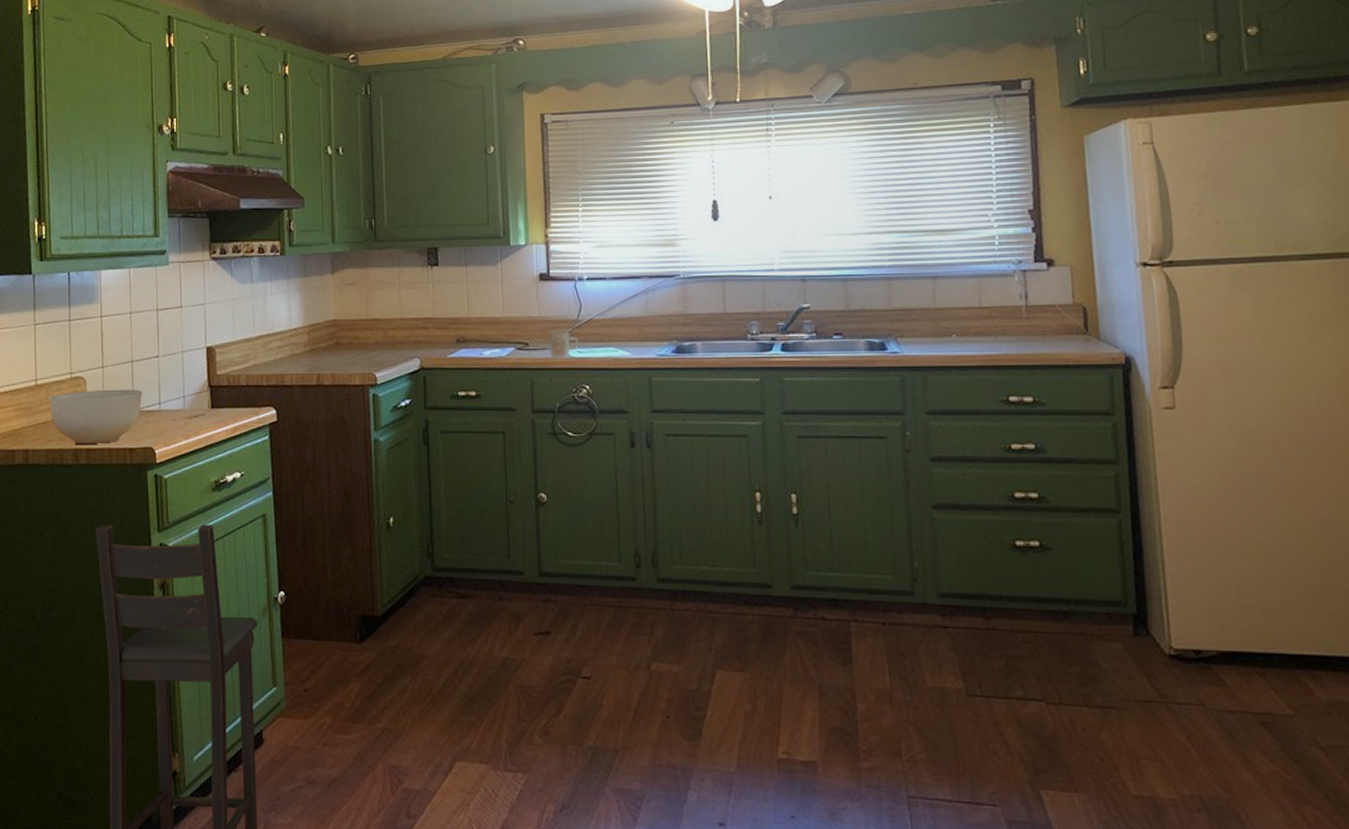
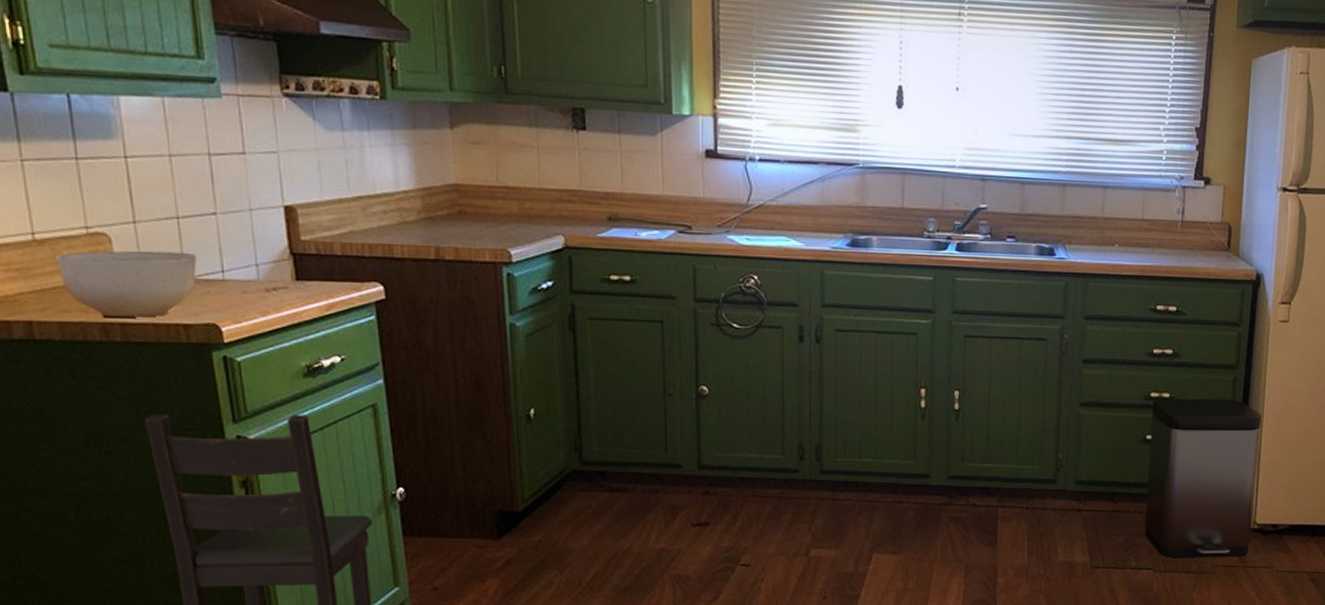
mug: present [548,330,579,358] -> none [714,214,748,245]
pedal bin: none [1018,499,1168,690] -> present [1144,398,1262,559]

